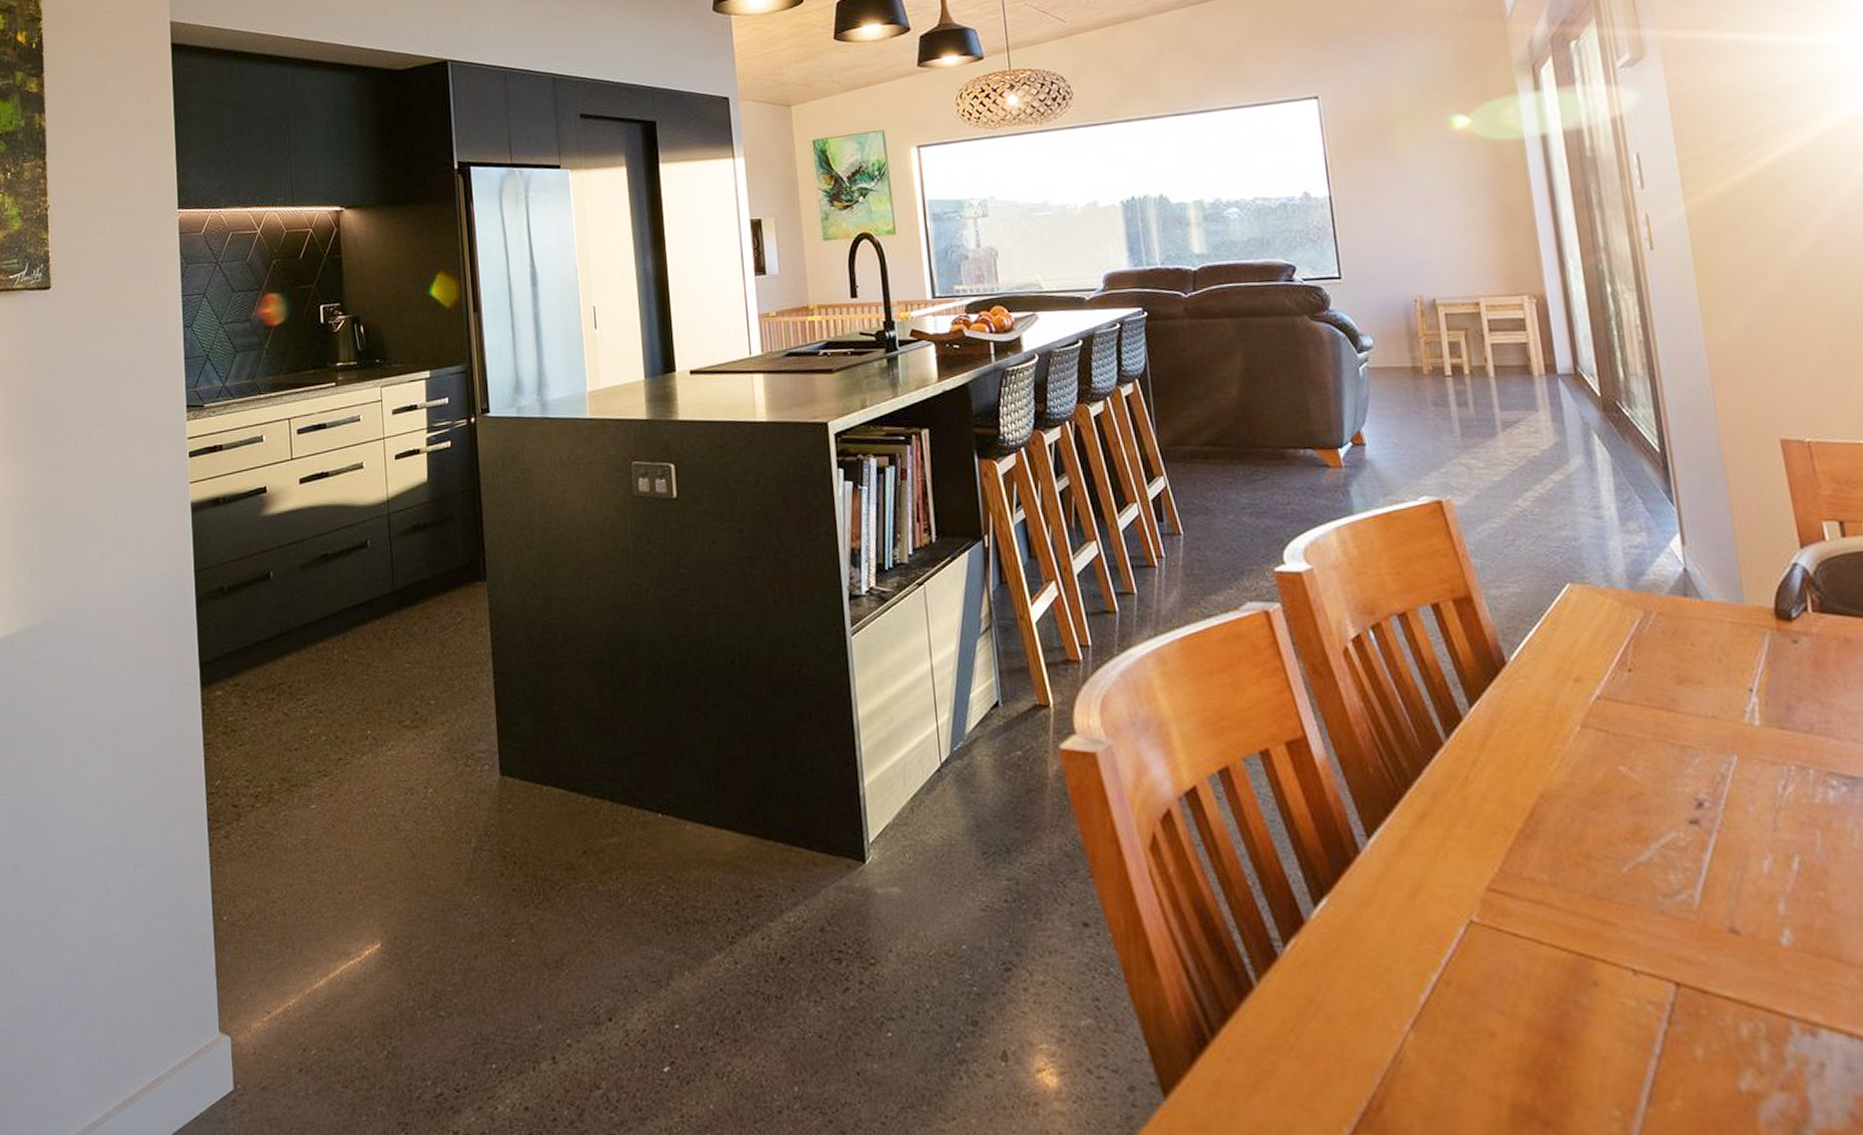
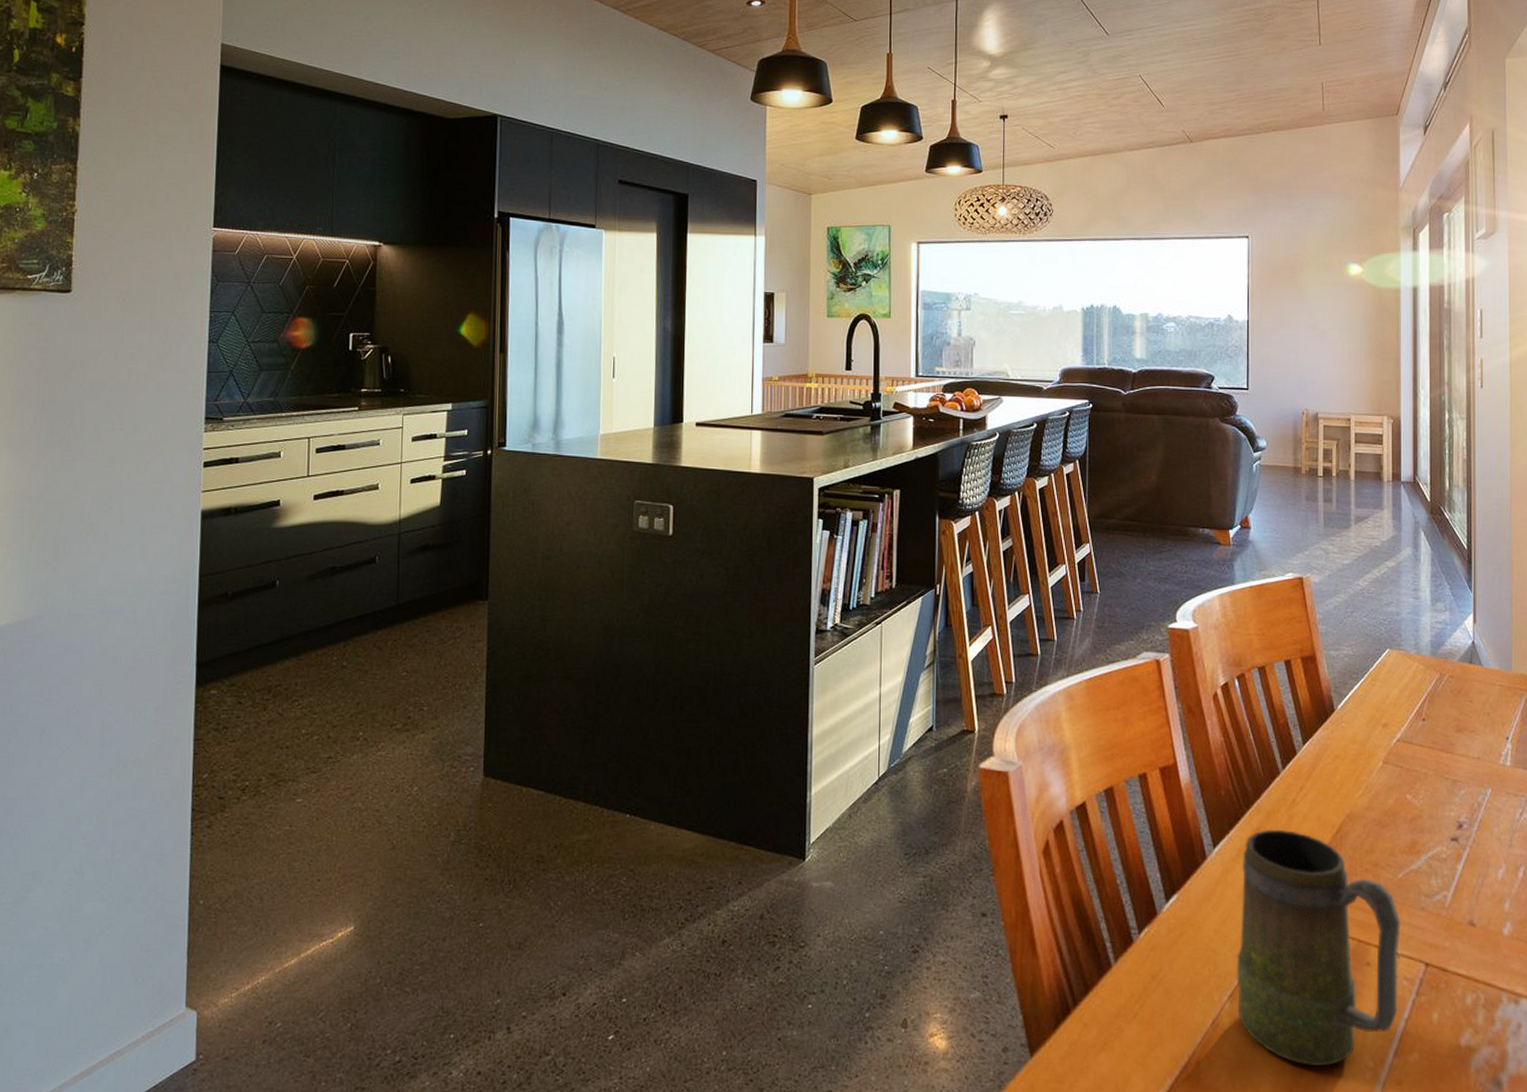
mug: none [1407,814,1645,1115] -> present [1236,829,1401,1066]

